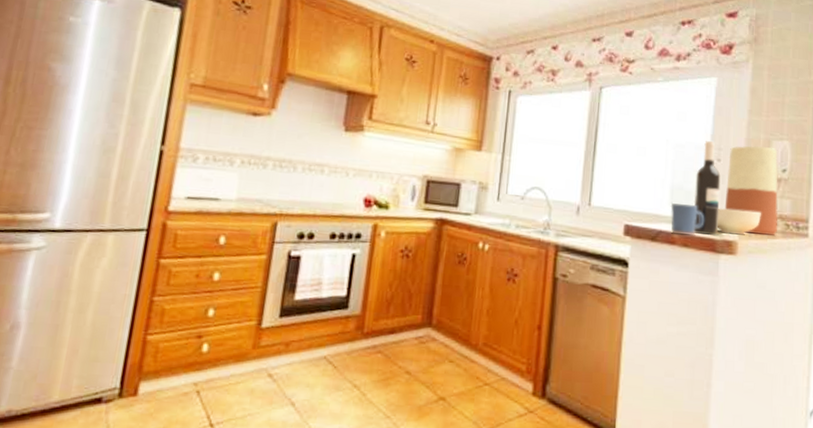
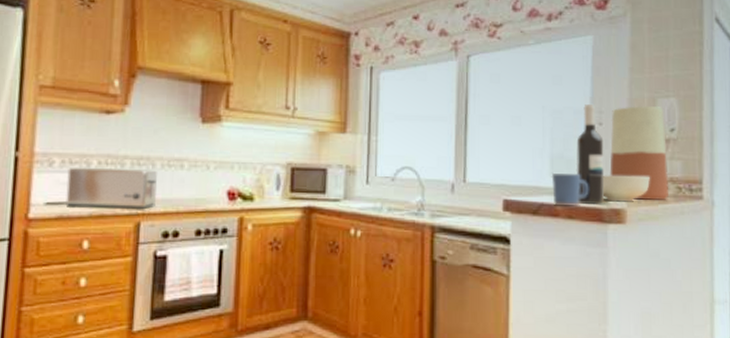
toaster: none [206,165,298,211] -> present [66,167,157,210]

